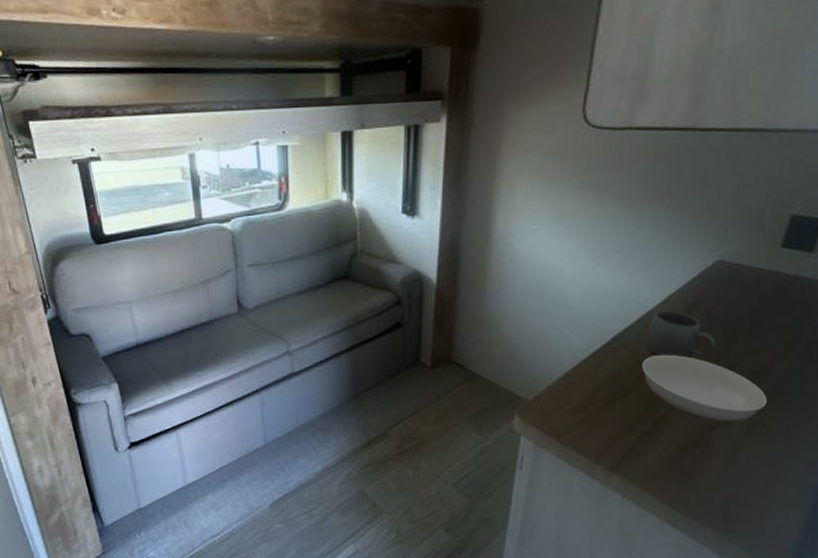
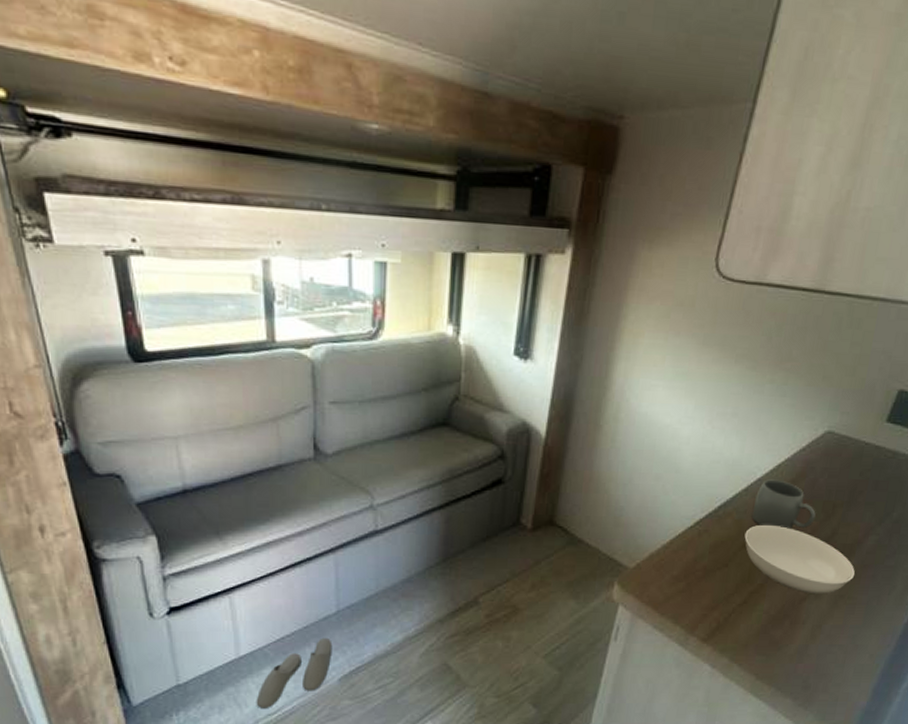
slippers: none [202,468,262,530] -> present [256,637,331,708]

